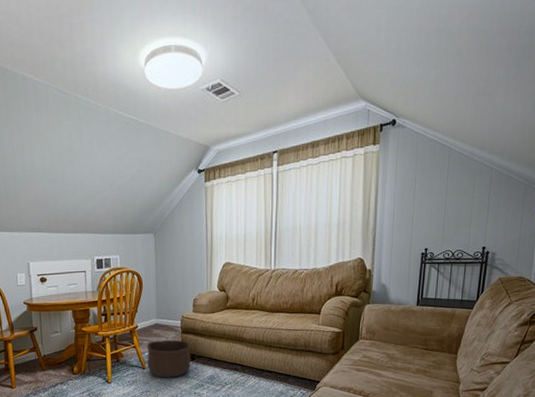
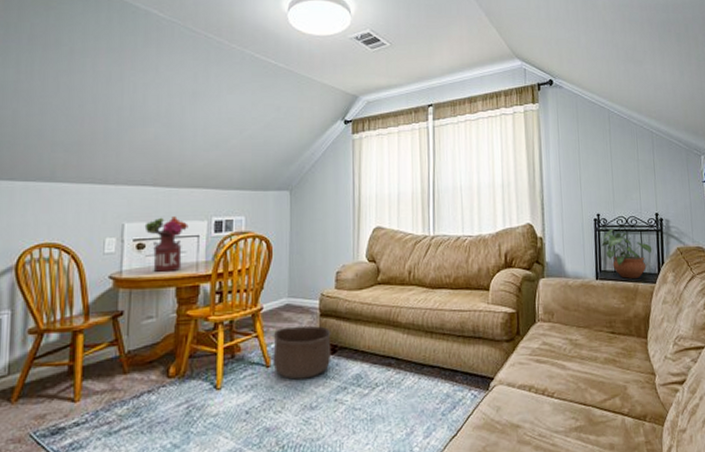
flower arrangement: none [44,256,77,299] -> present [144,217,189,272]
potted plant: none [426,261,474,305] -> present [601,228,652,279]

